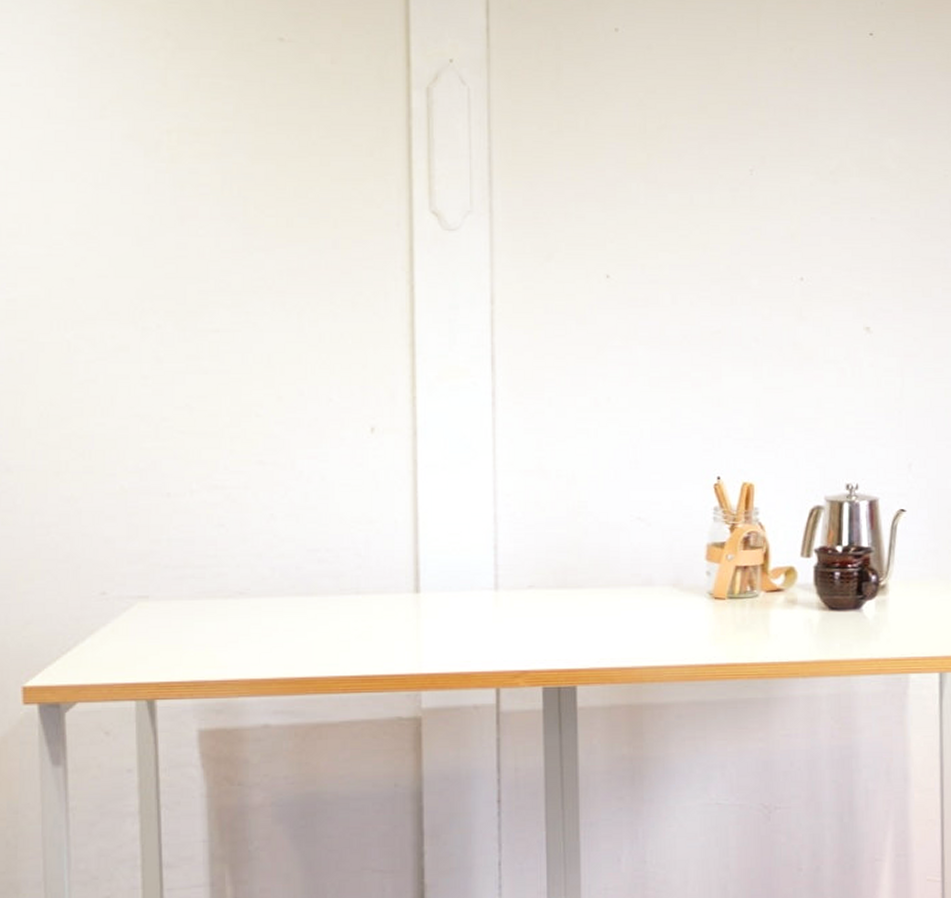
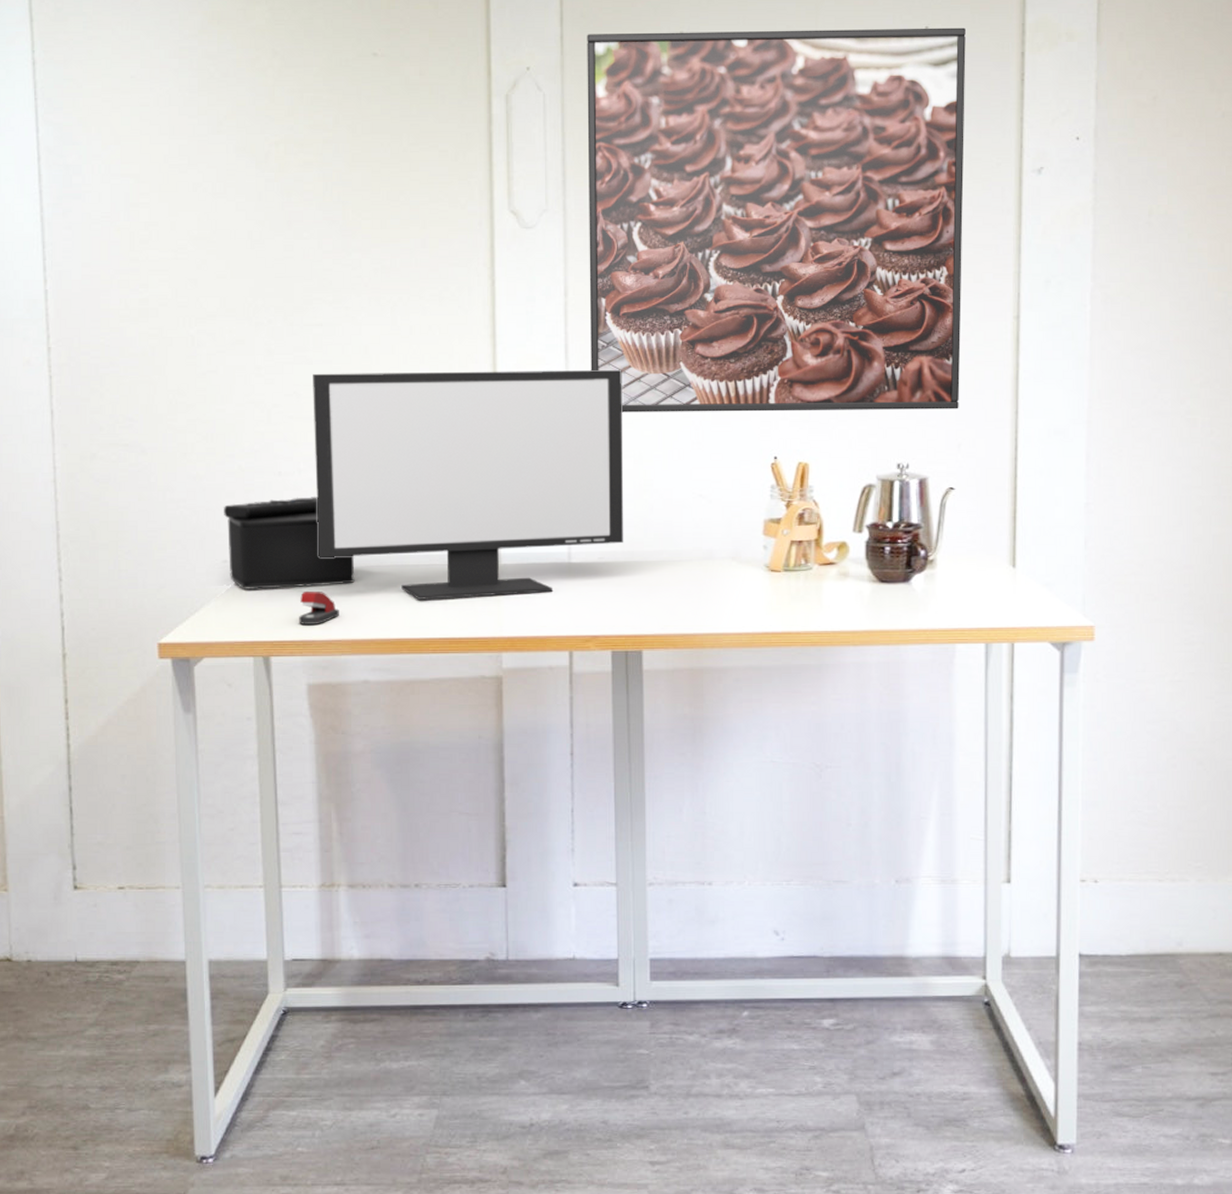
speaker: none [103,520,255,625] -> present [224,497,355,589]
stapler: none [189,626,236,663] -> present [299,591,339,625]
computer monitor: none [207,383,556,634] -> present [313,370,624,600]
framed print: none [515,27,911,429] -> present [587,27,966,413]

